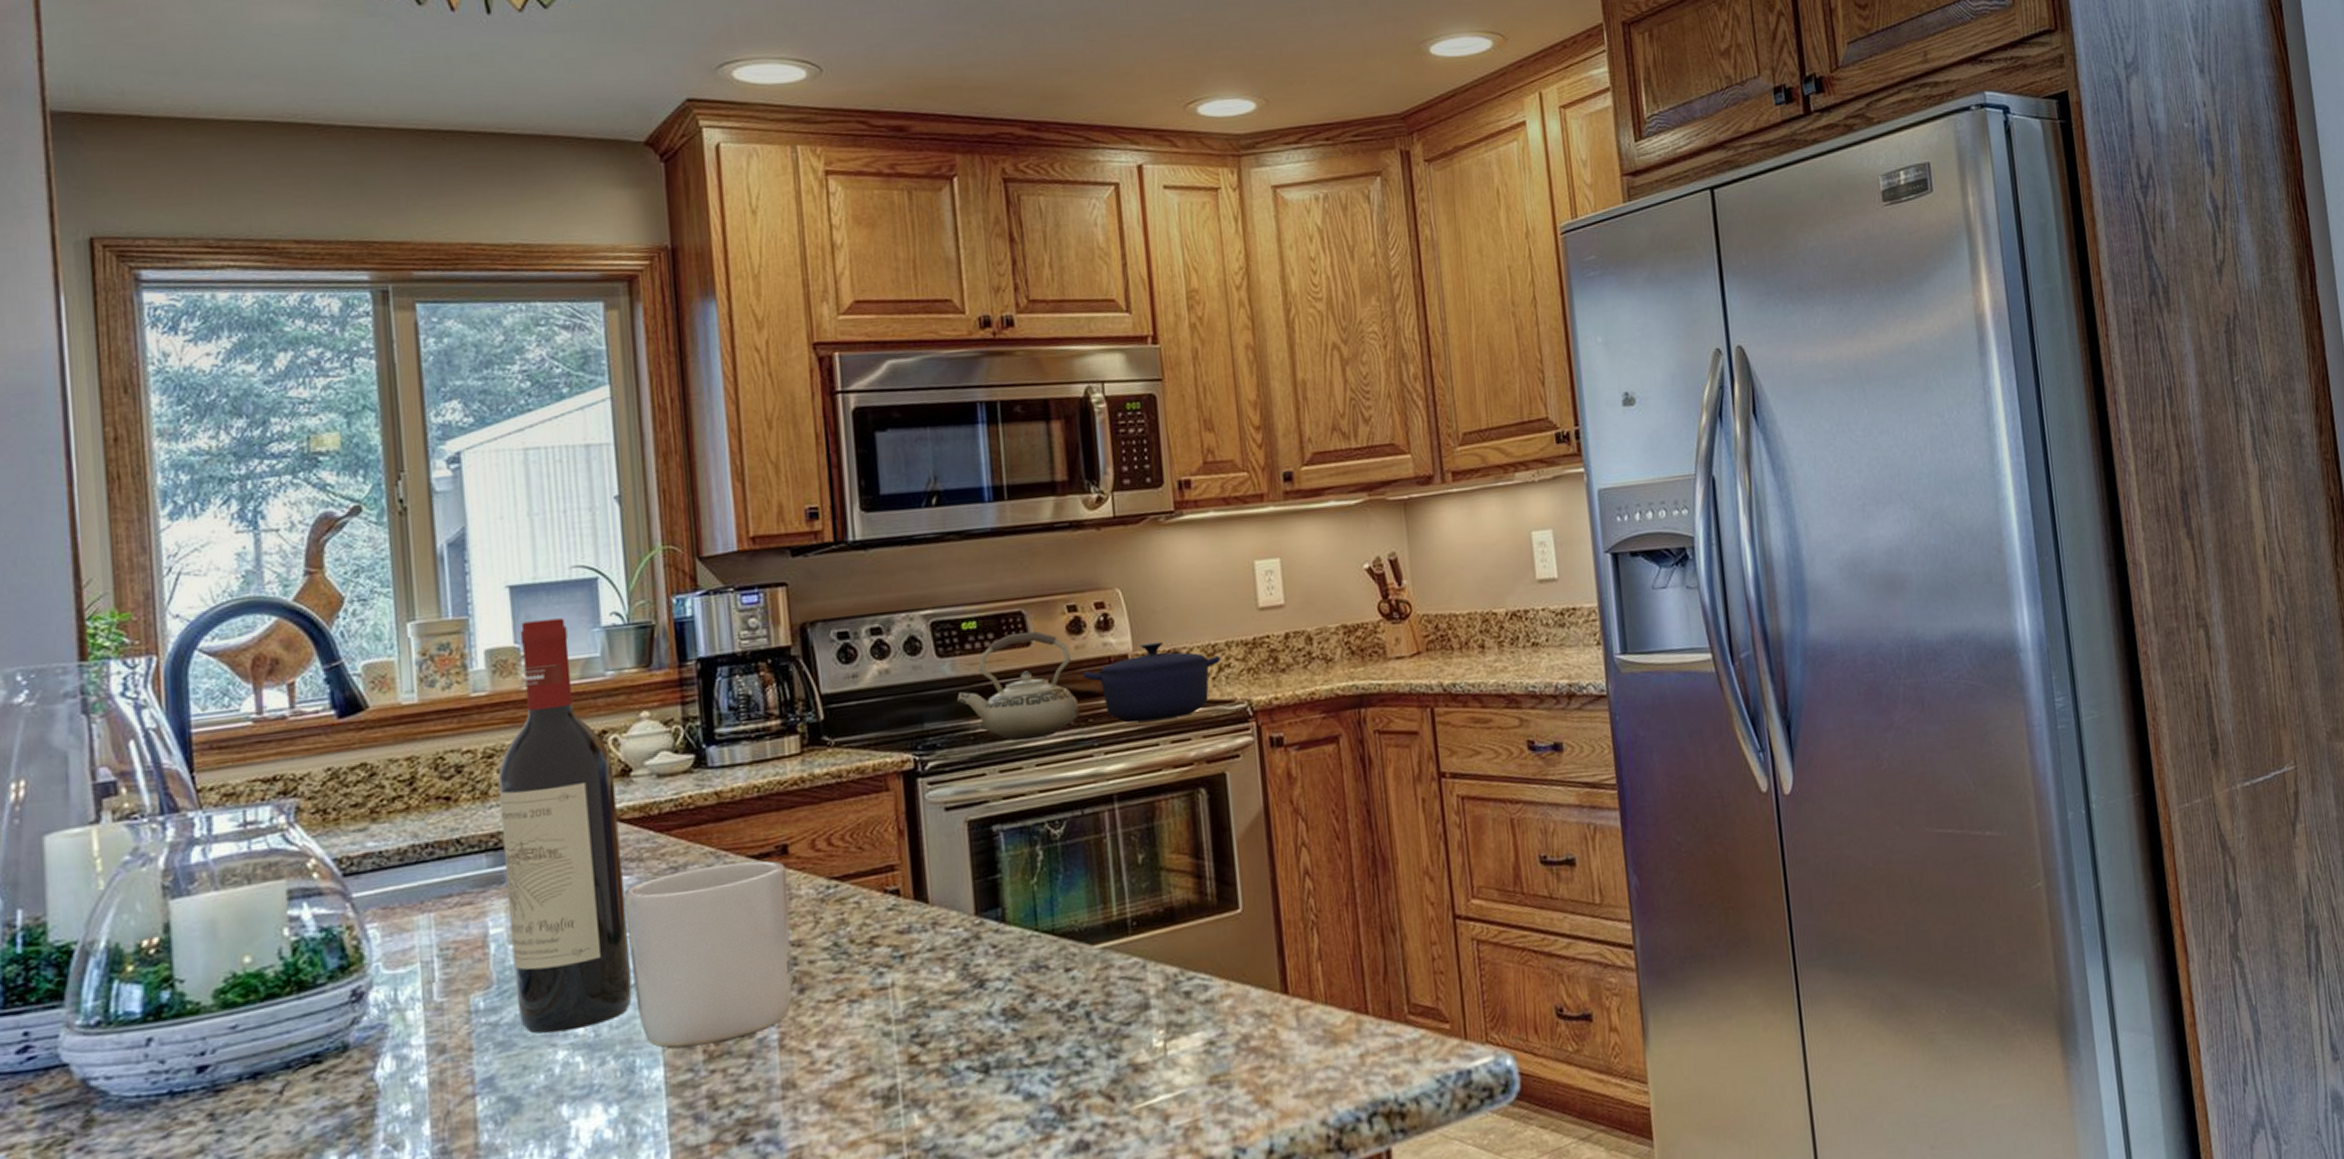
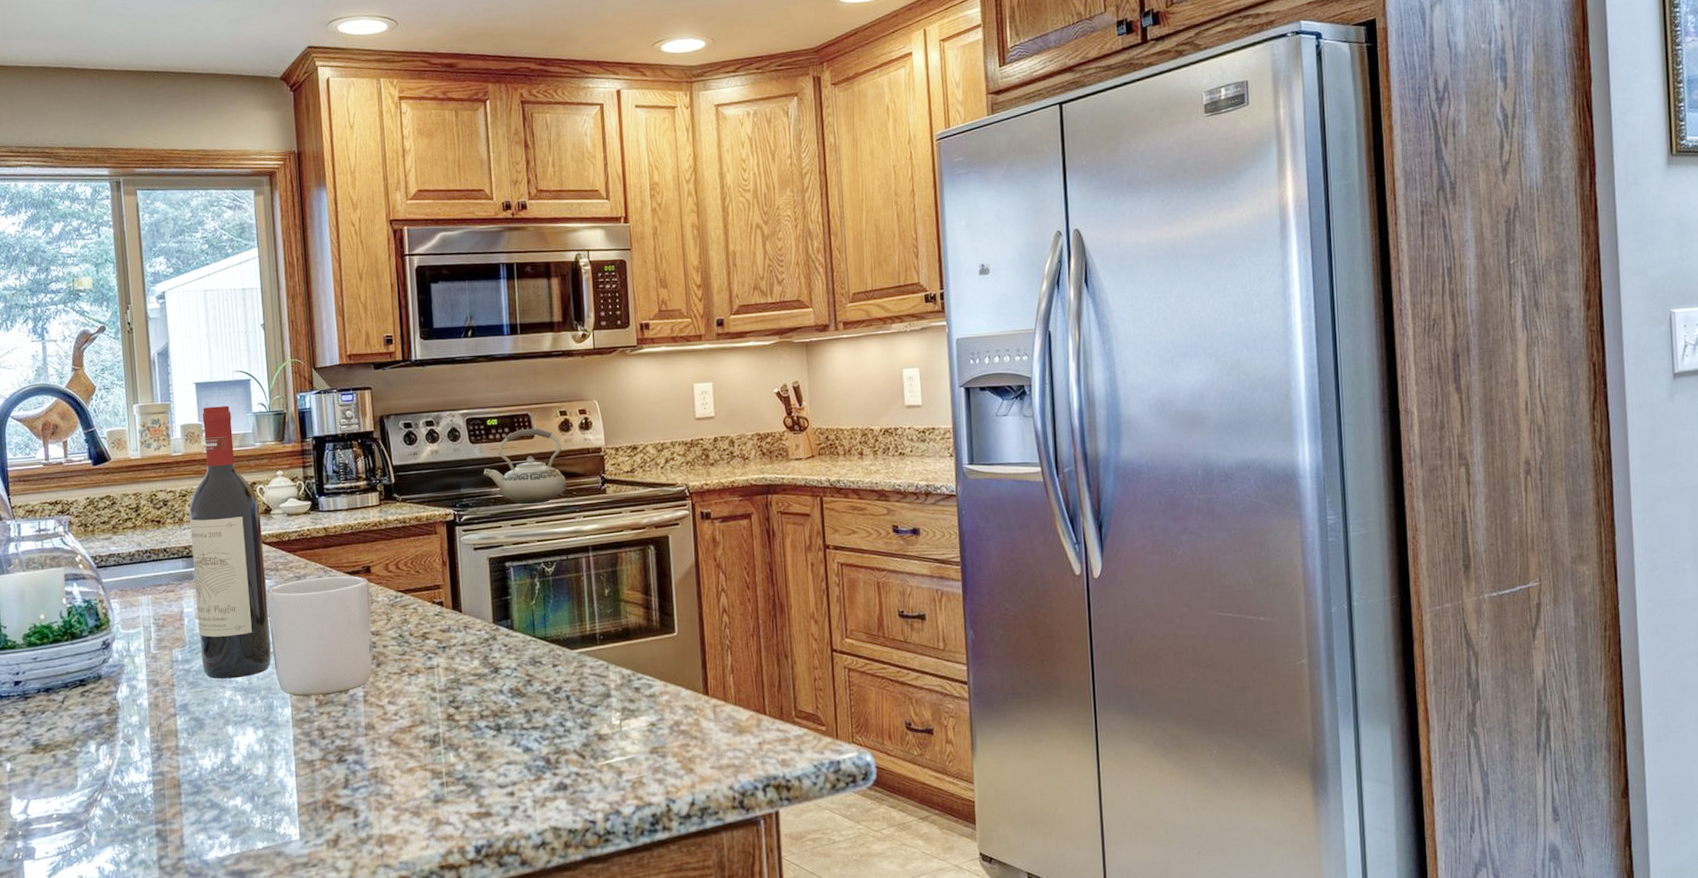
cooking pot: present [1083,641,1220,723] -> none [570,439,667,496]

